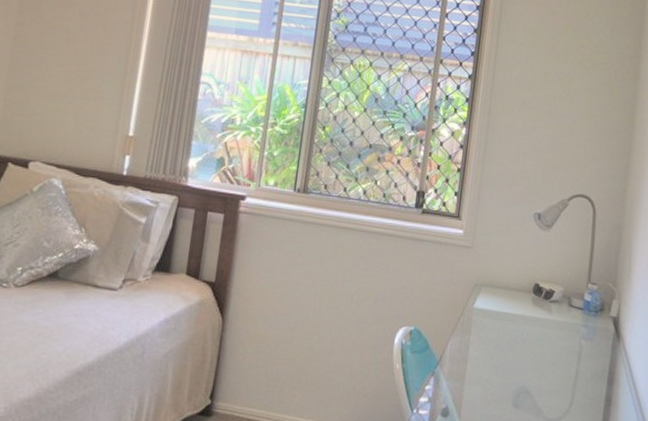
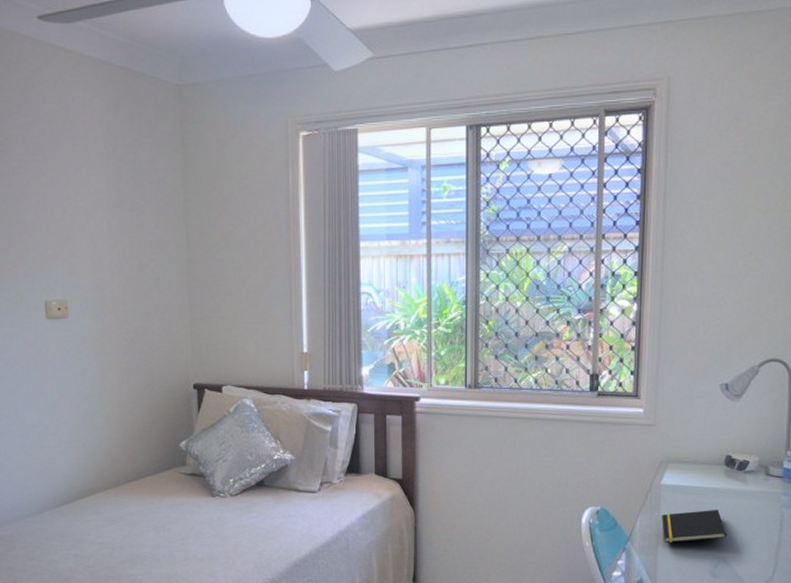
notepad: none [471,337,531,369] -> present [662,510,728,543]

